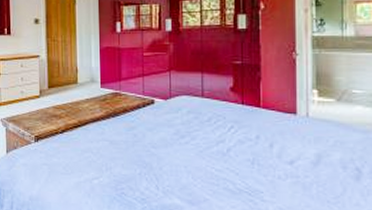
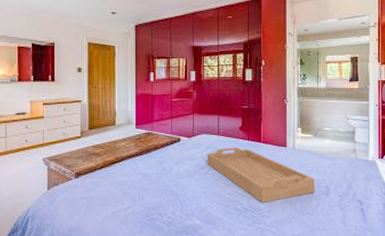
serving tray: none [187,113,340,185] -> present [206,147,315,203]

